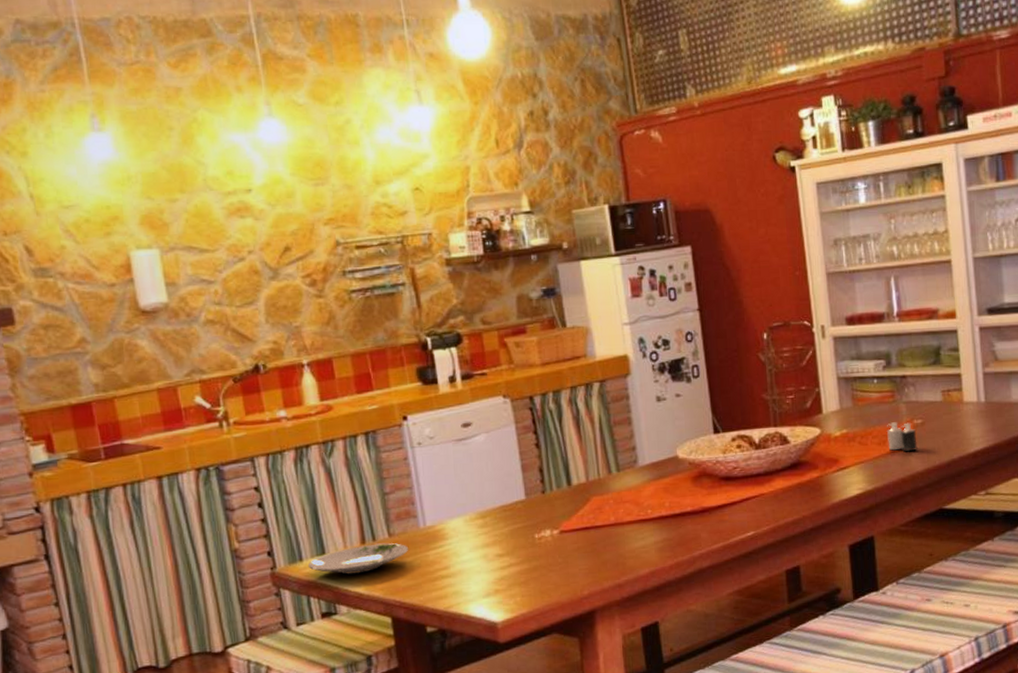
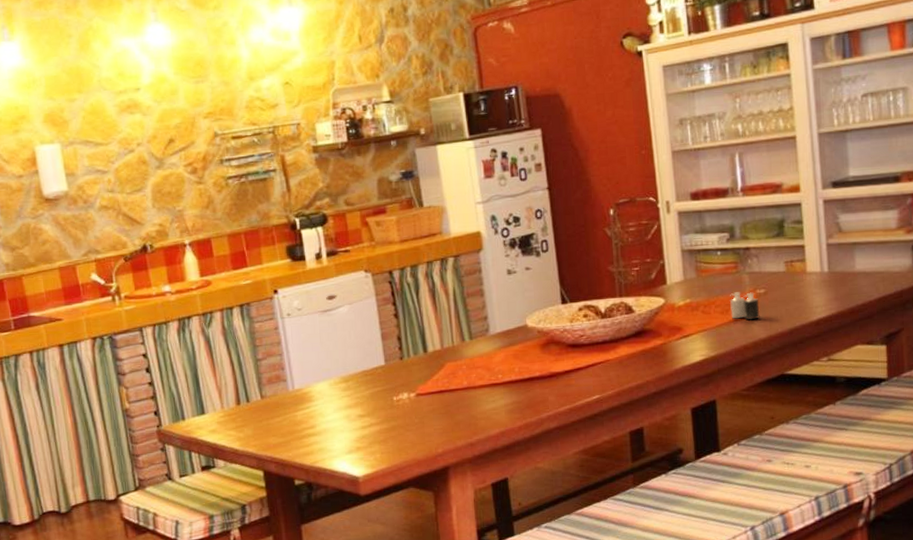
plate: present [307,543,409,575] -> none [189,404,279,432]

